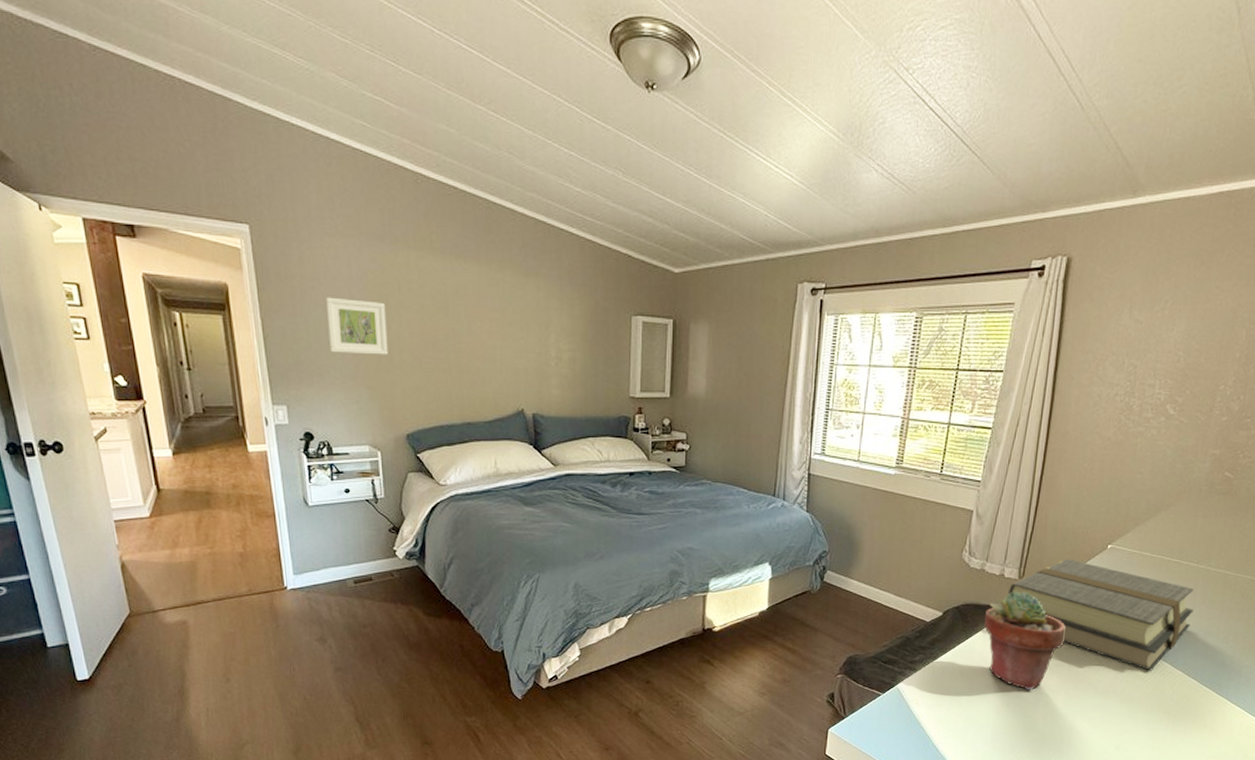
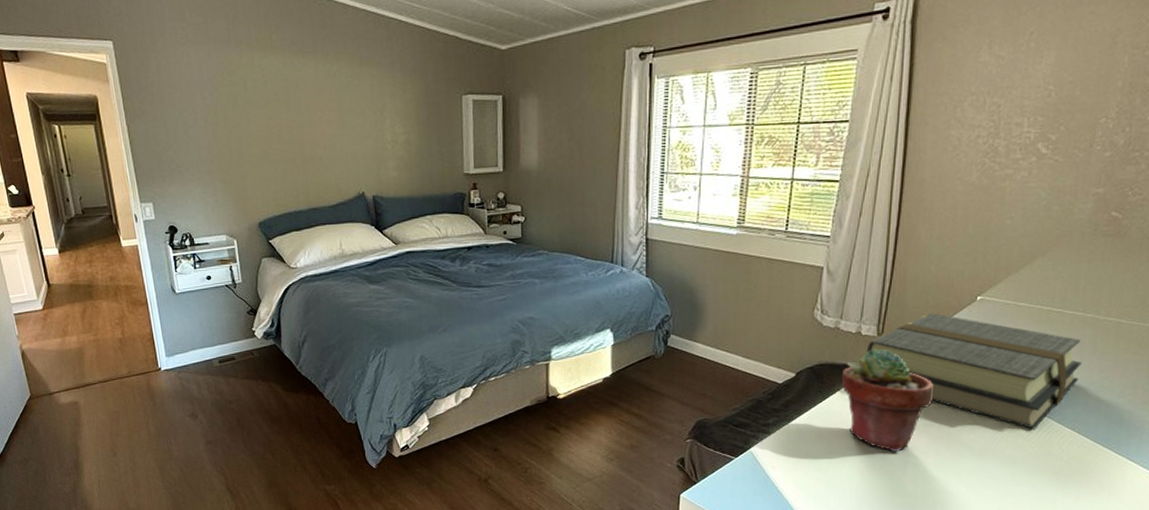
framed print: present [326,297,389,355] -> none [182,100,239,152]

